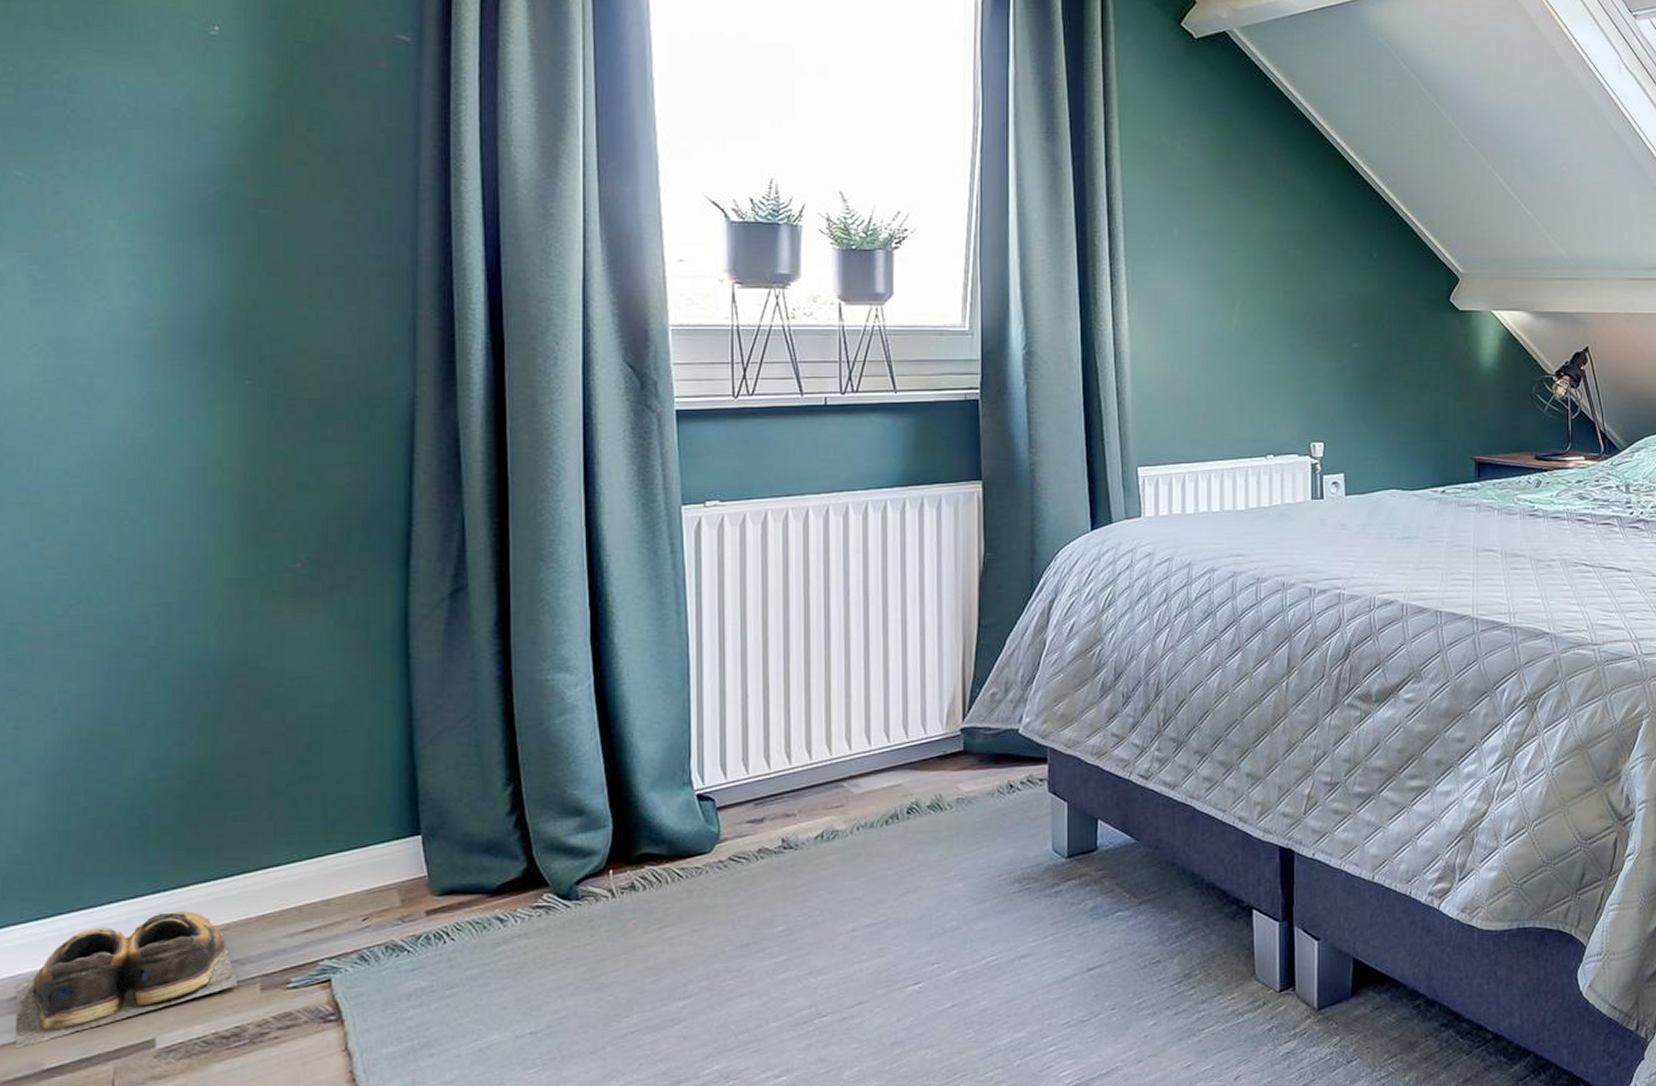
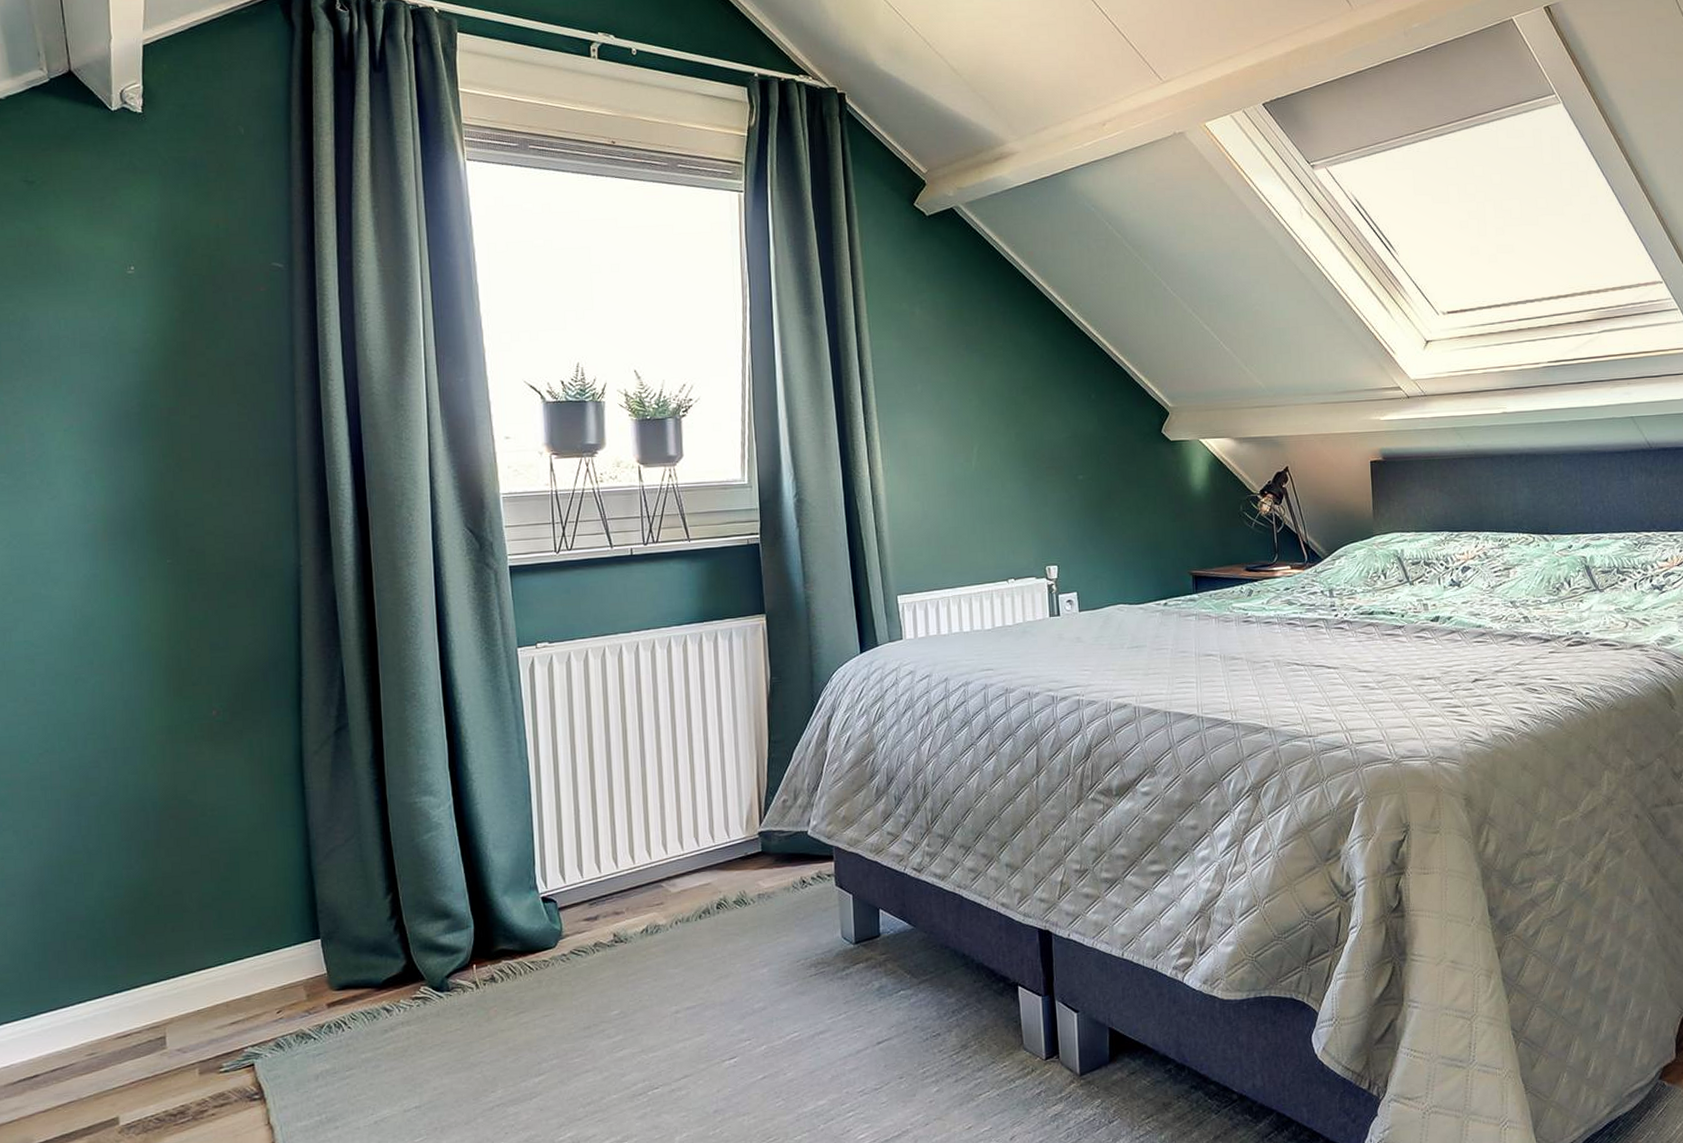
shoes: present [15,911,238,1049] -> none [10,1008,182,1127]

